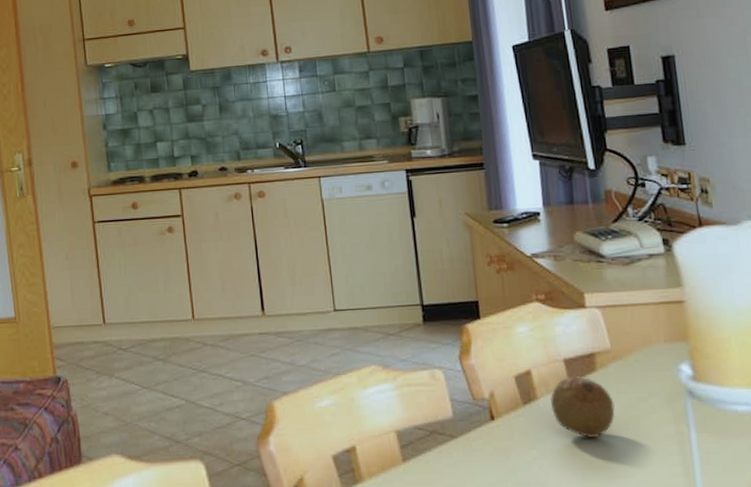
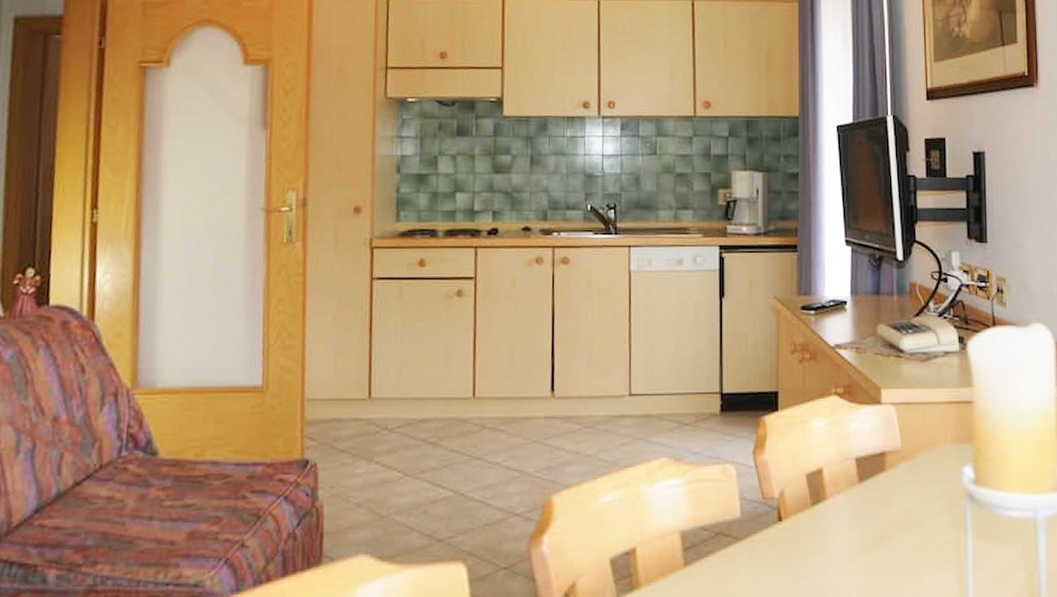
fruit: present [549,376,616,438] -> none [838,476,899,542]

